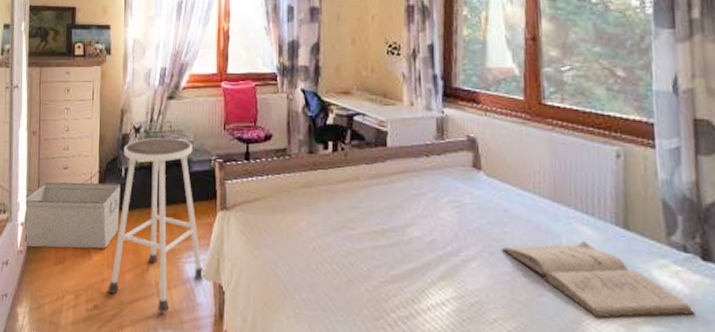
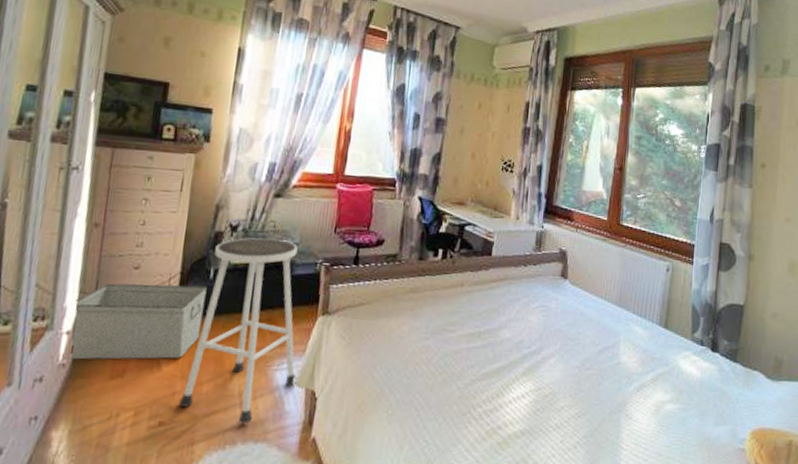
book: present [502,241,695,319] -> none [575,339,702,401]

